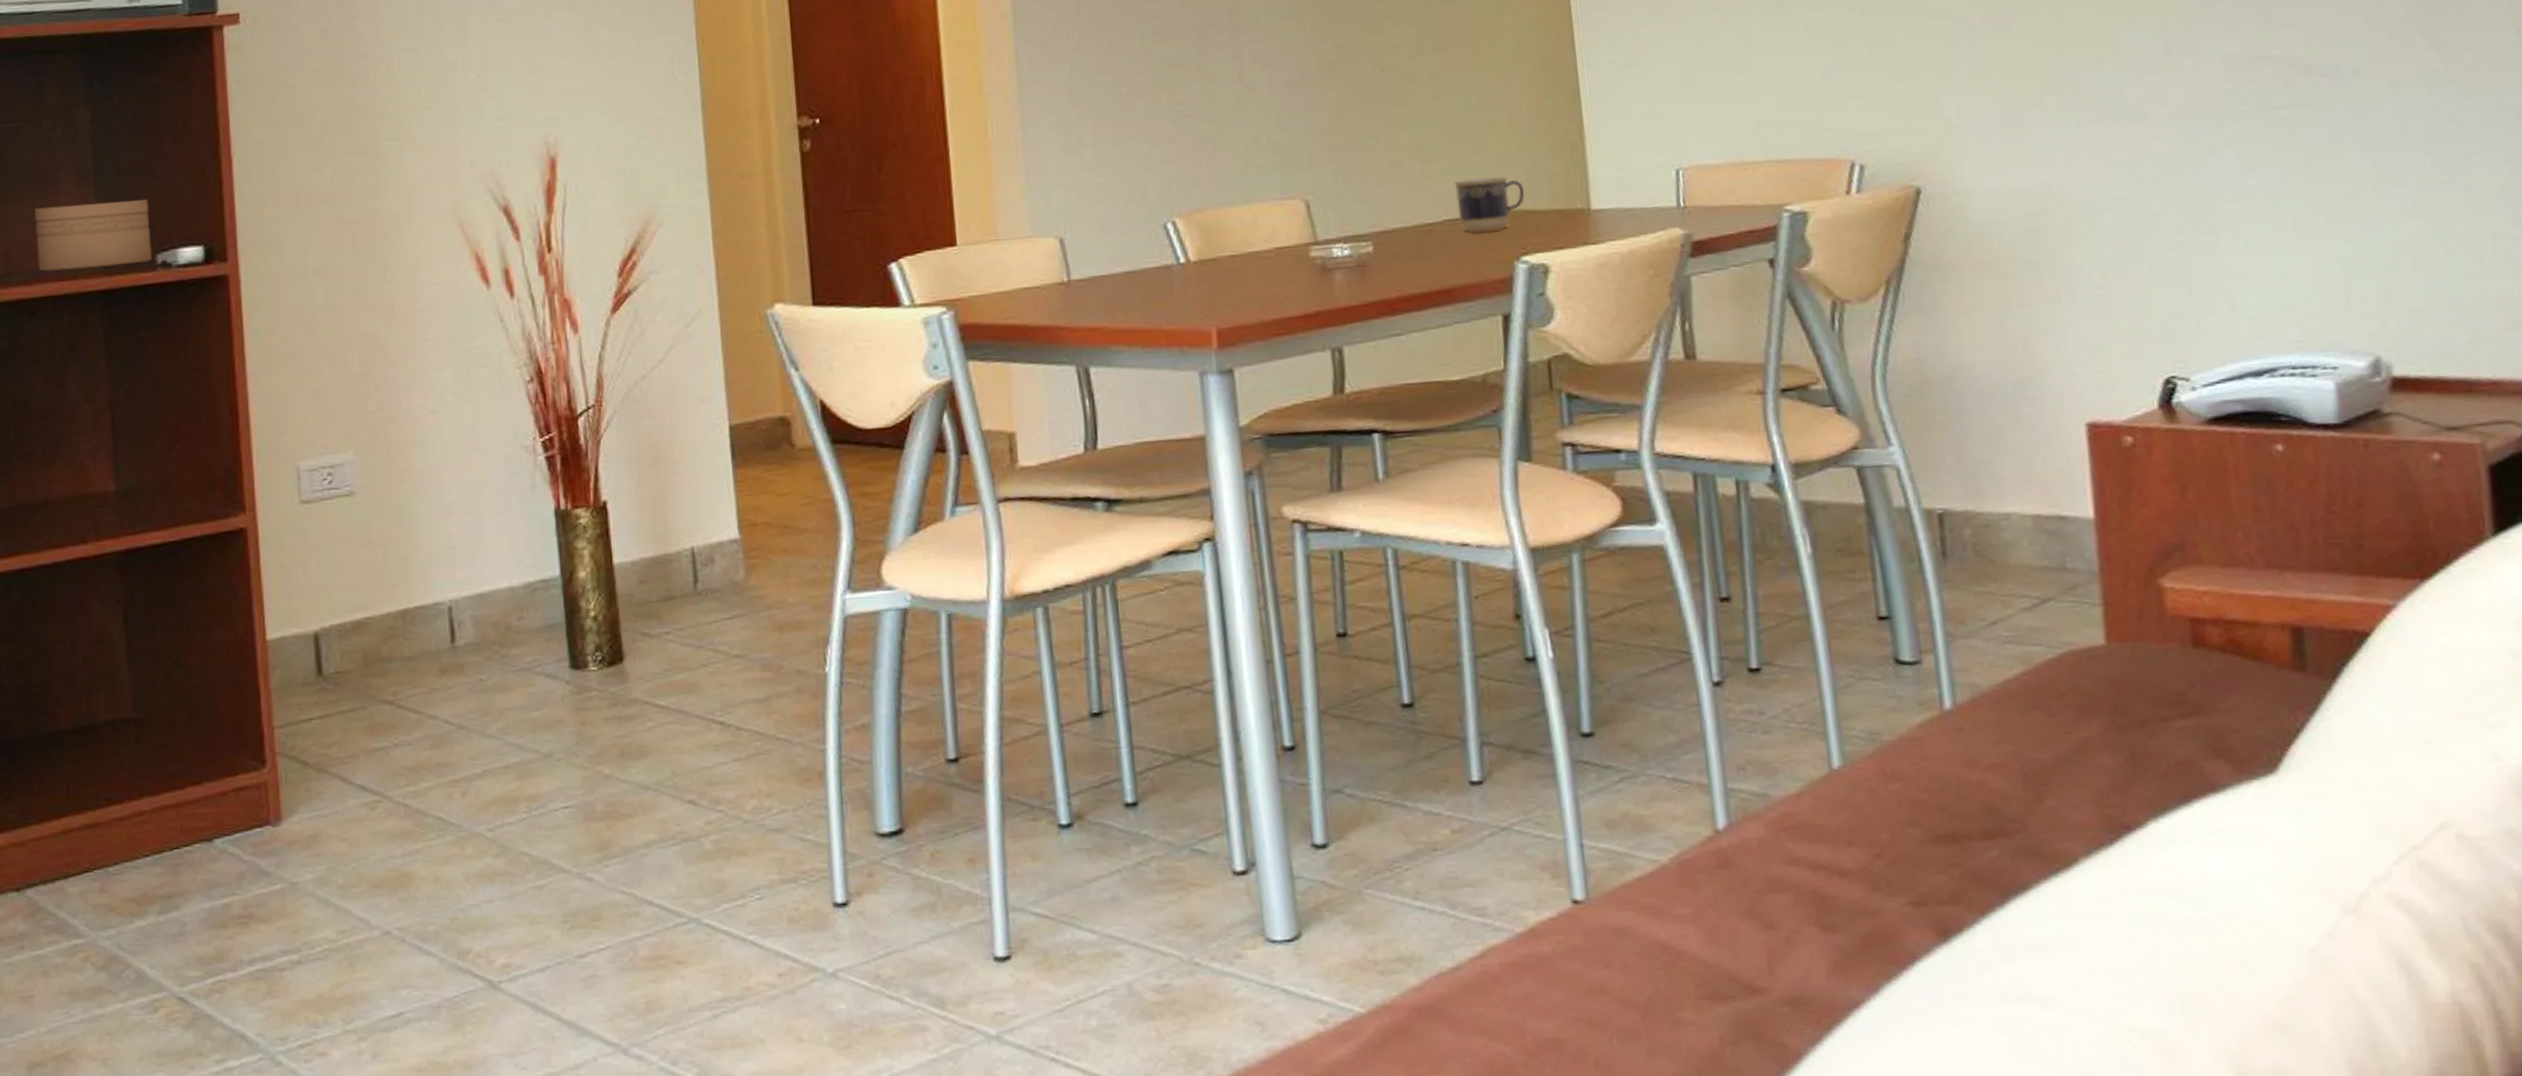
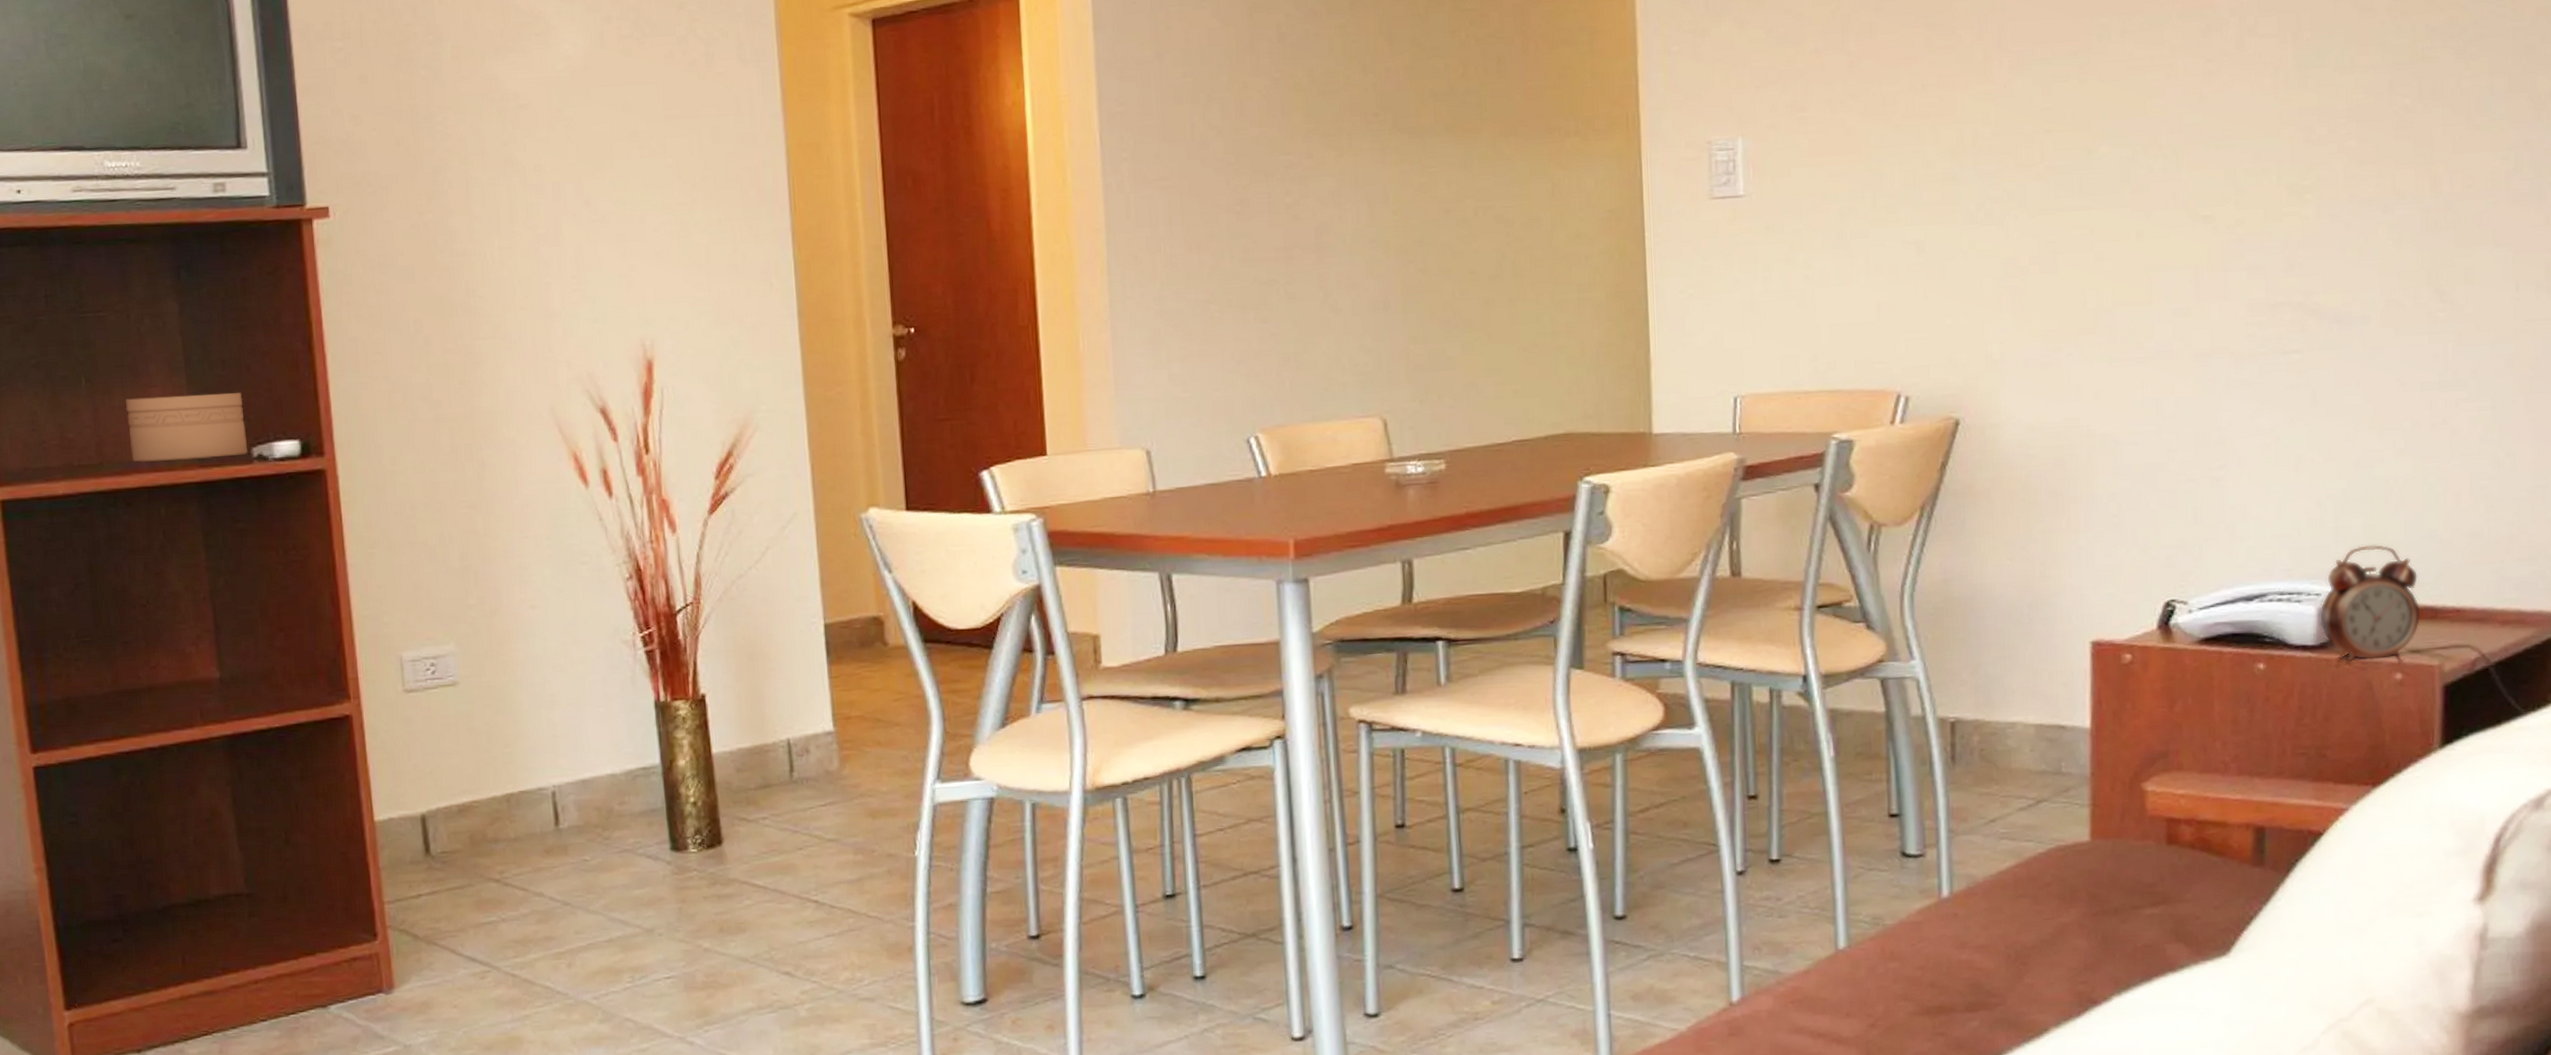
cup: present [1454,175,1525,236] -> none [1525,399,1591,456]
alarm clock: none [2339,312,2455,445] -> present [2320,545,2421,665]

